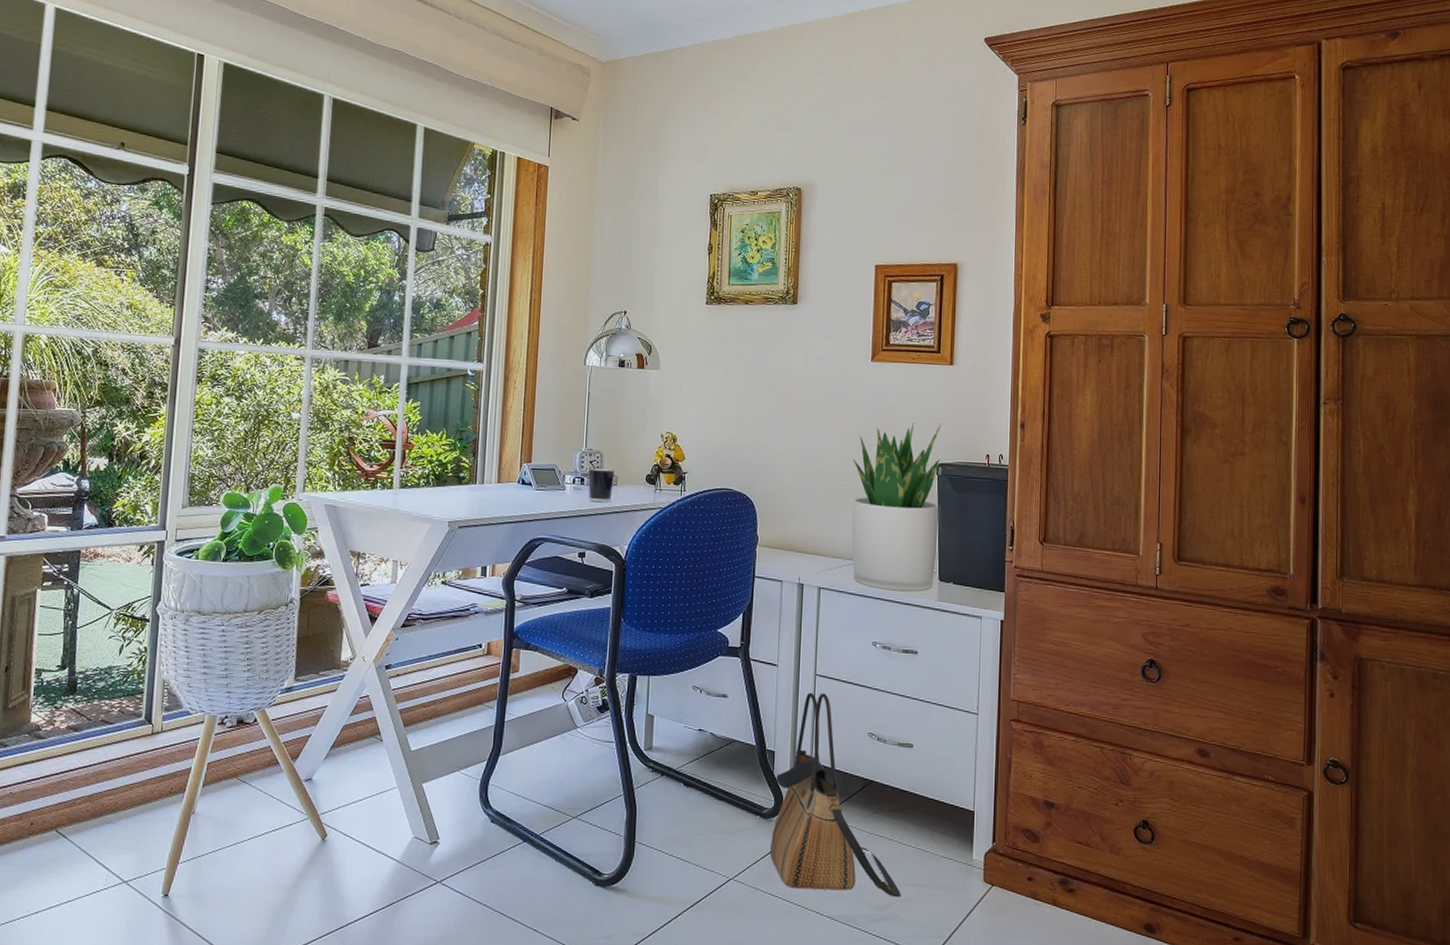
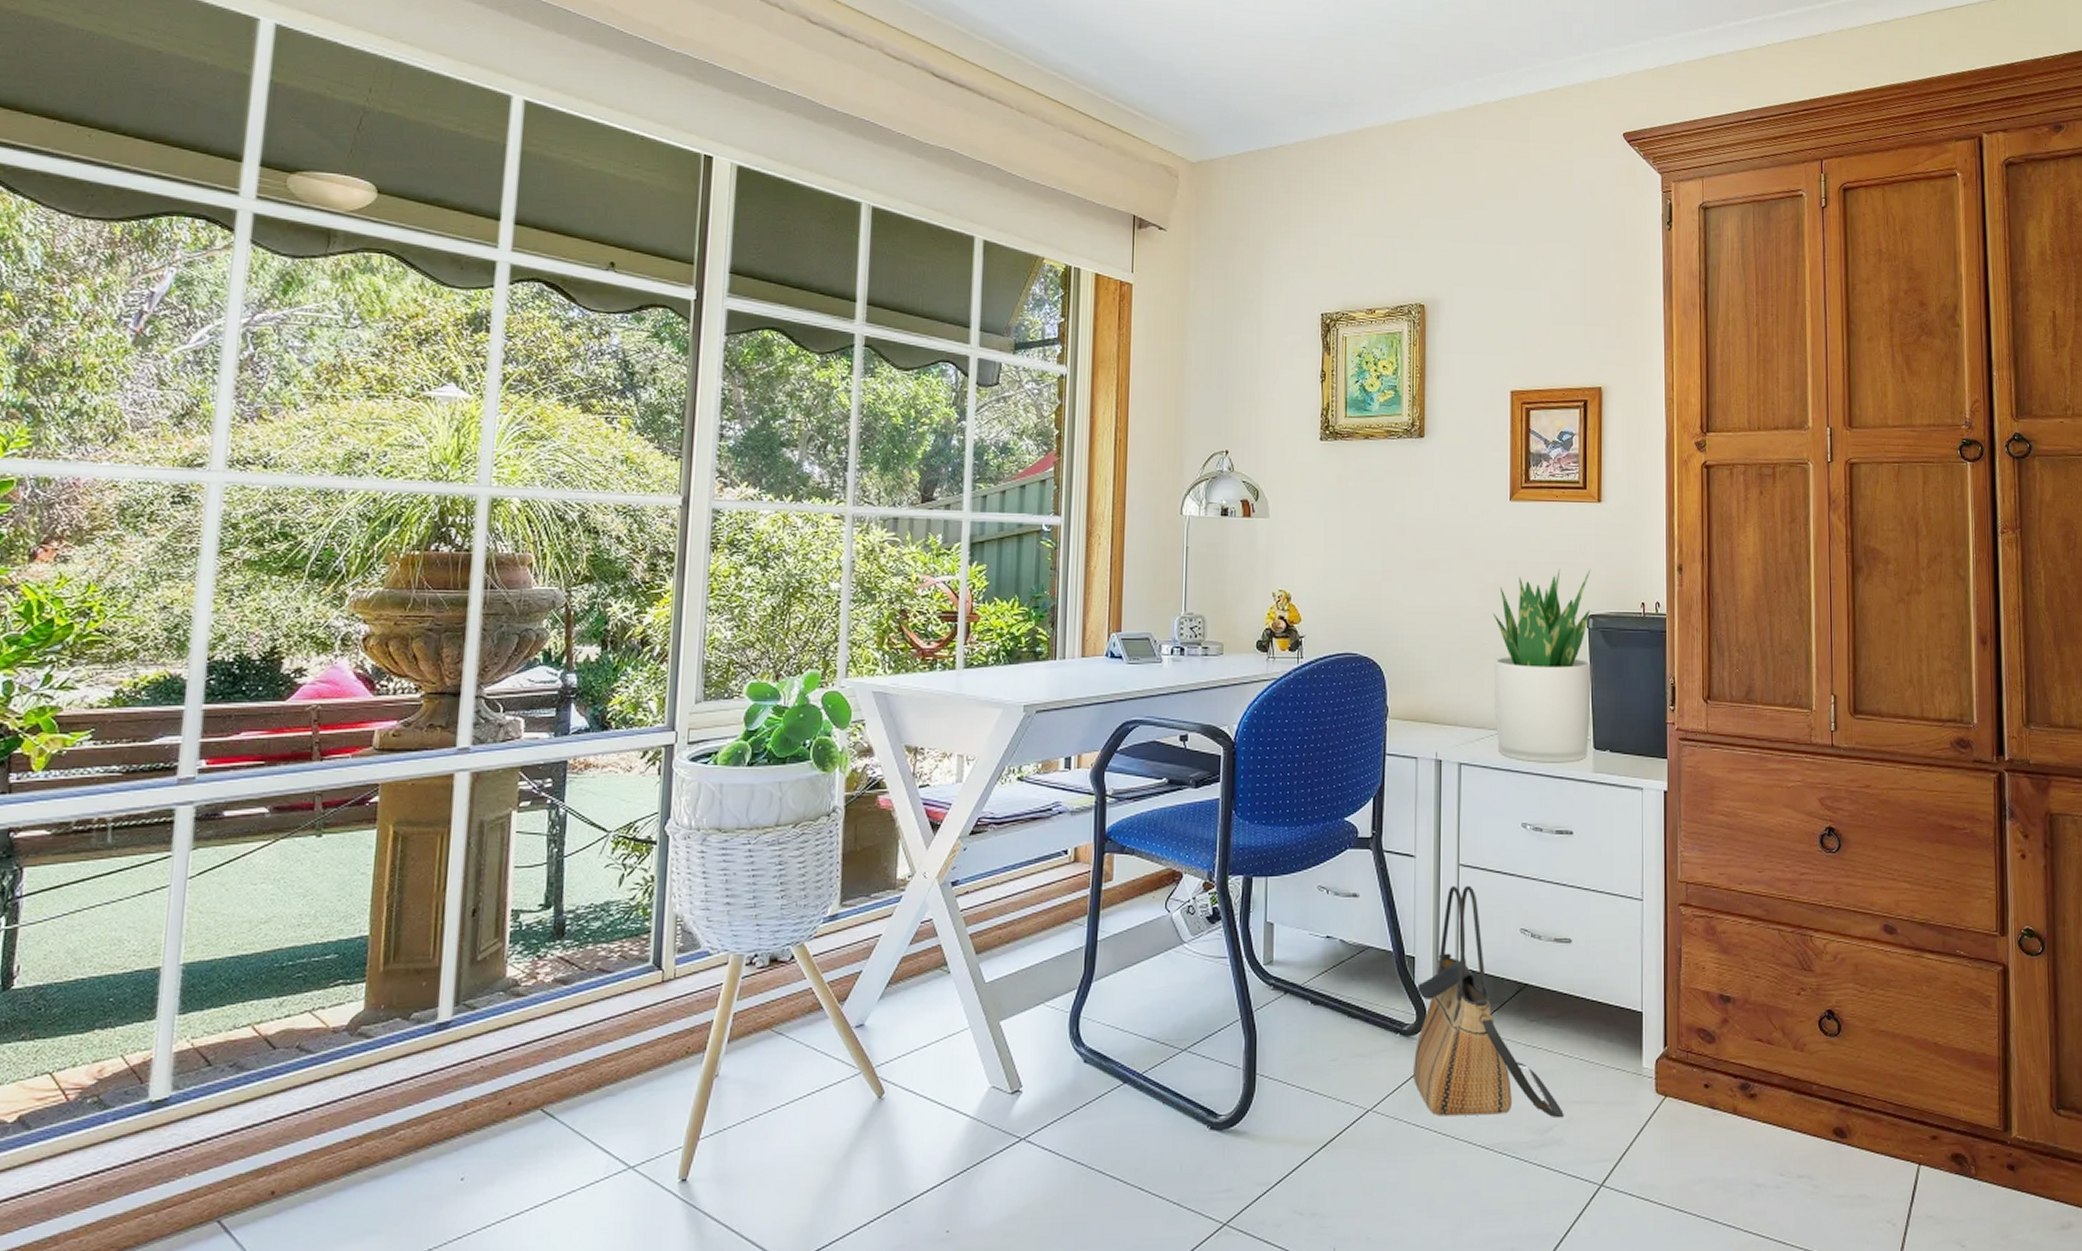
mug: present [587,467,614,502] -> none [1188,635,1219,674]

